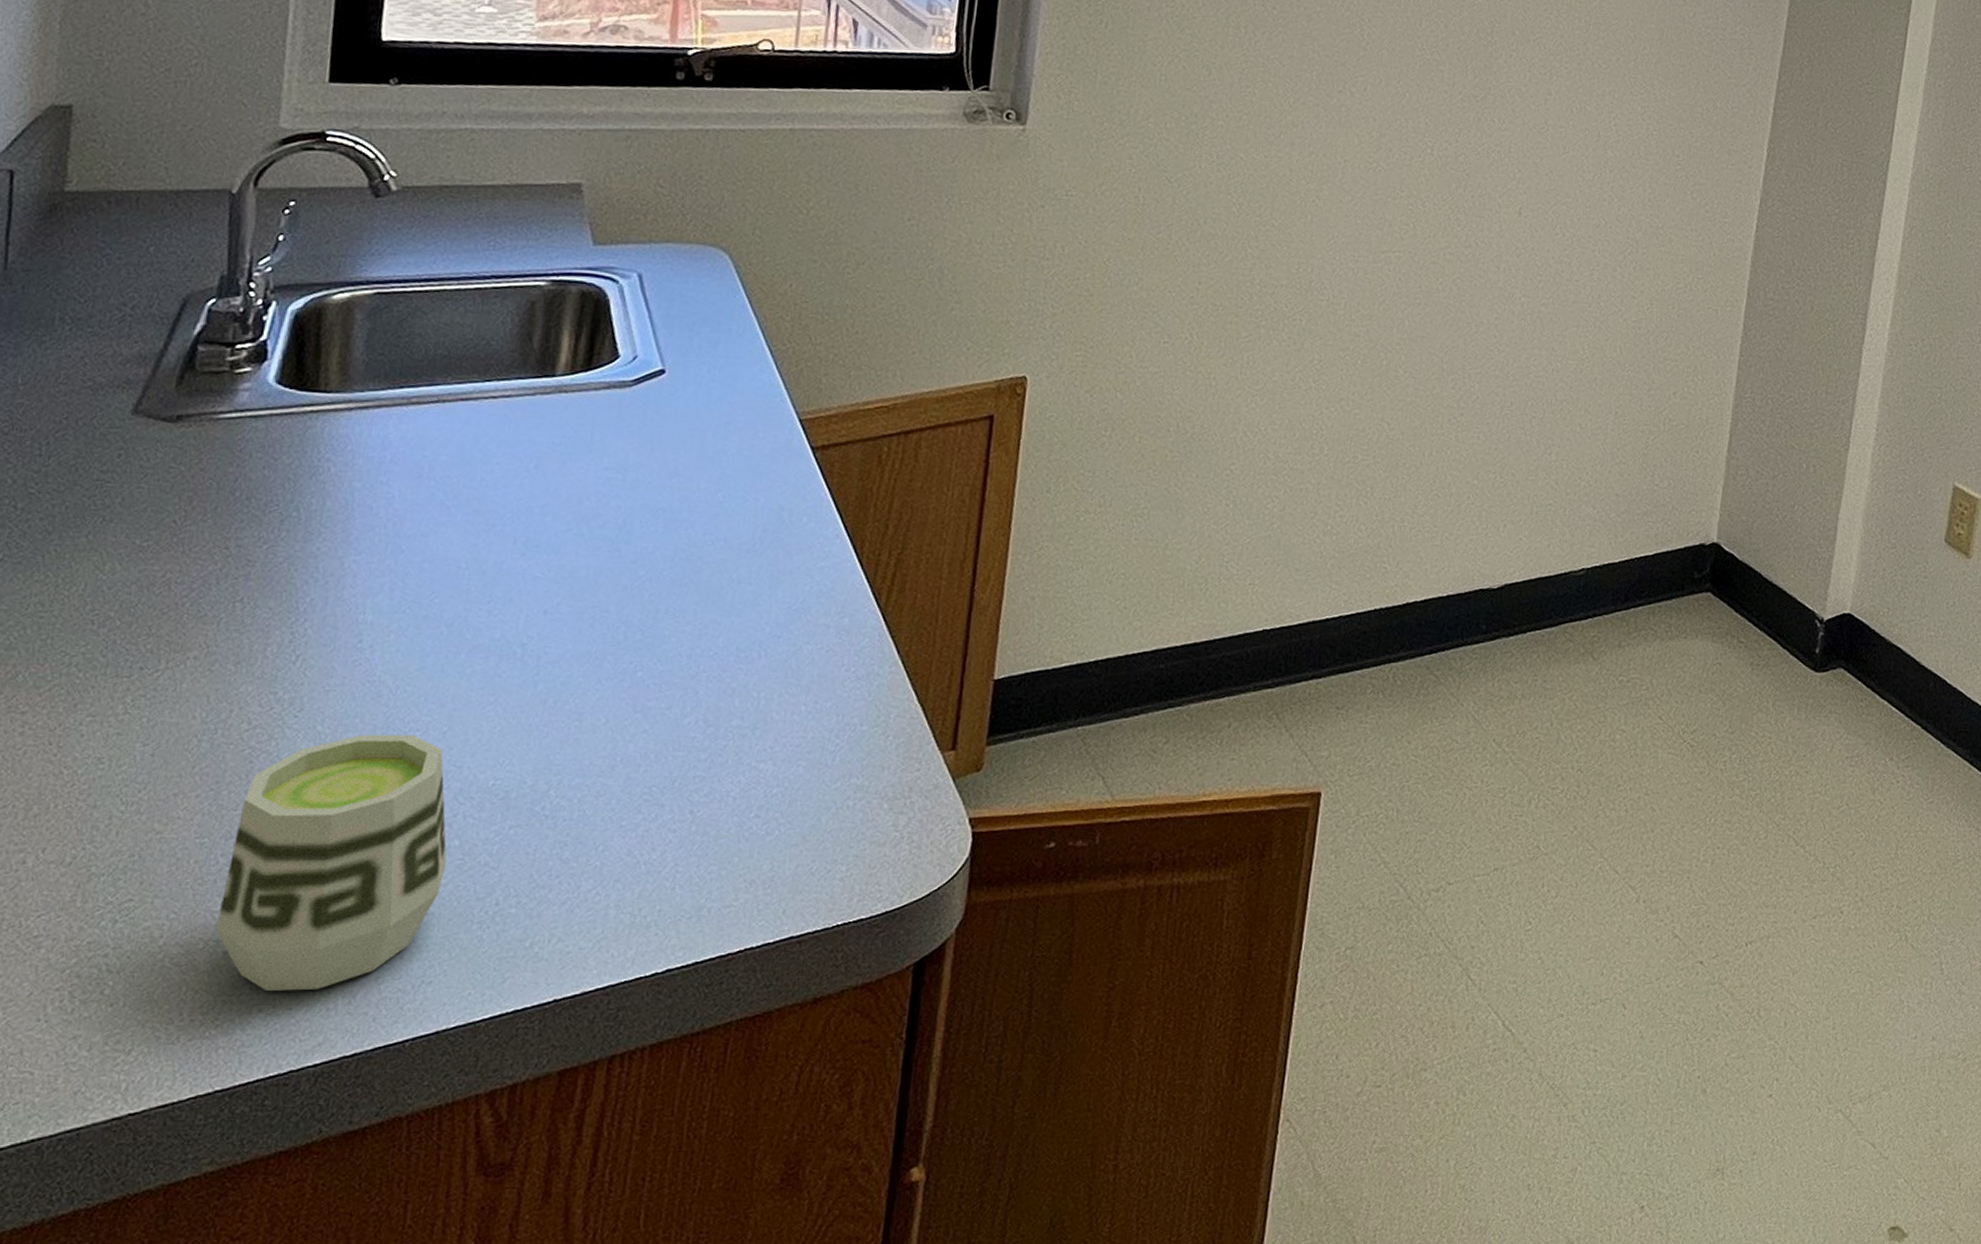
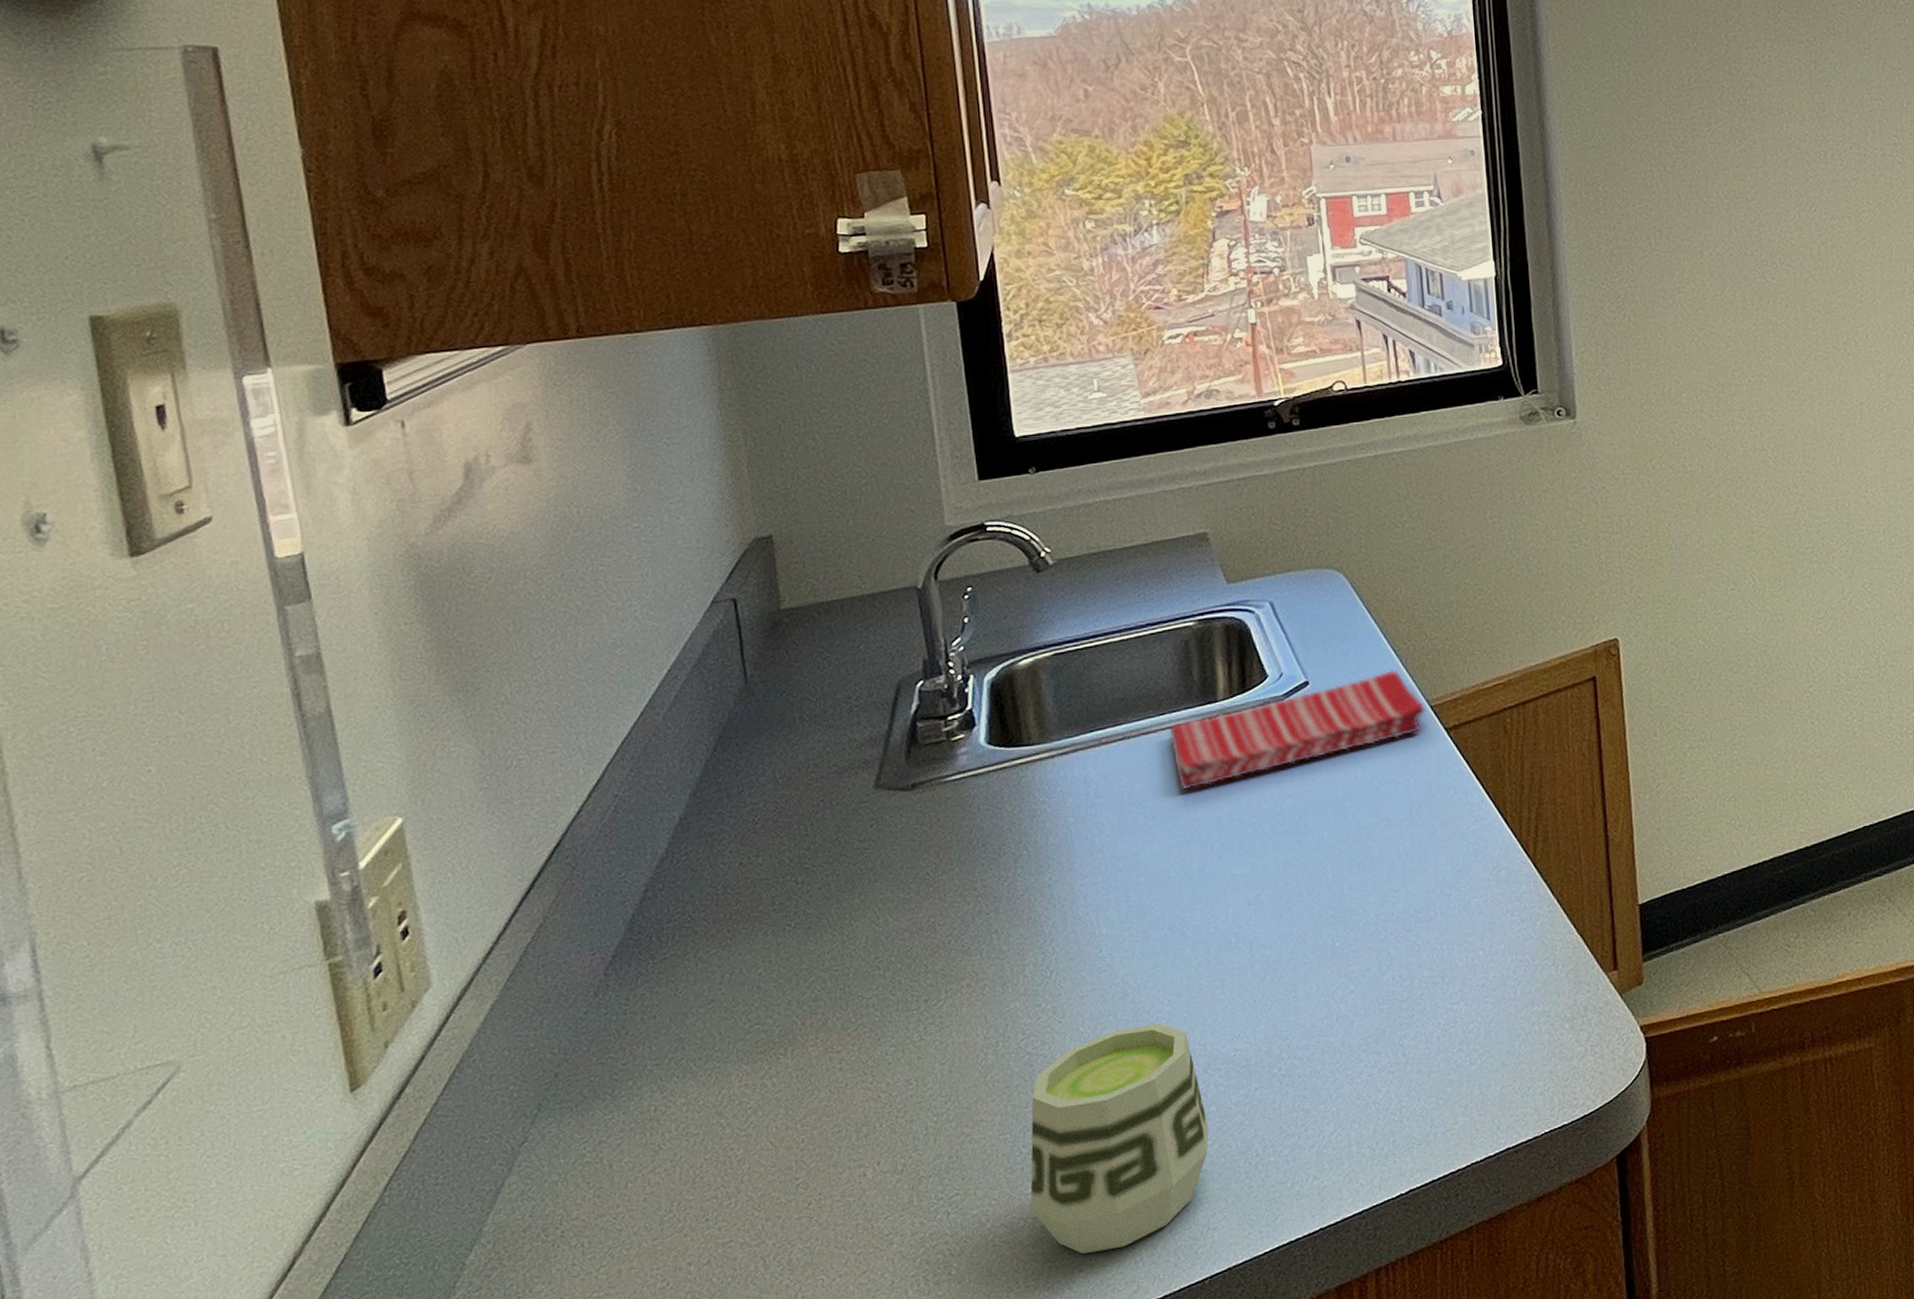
dish towel: none [489,371,794,473] -> present [1169,669,1427,791]

